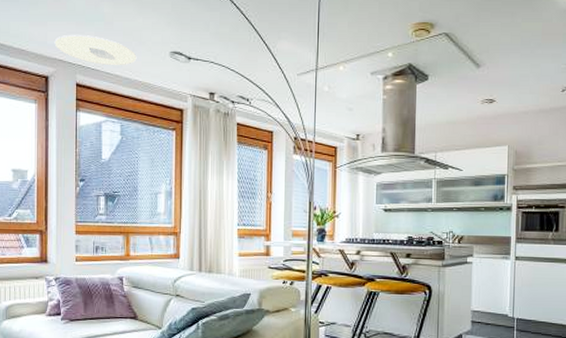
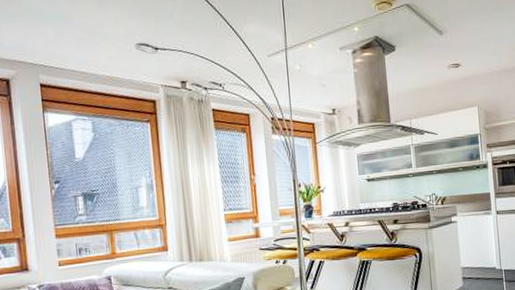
ceiling light: present [54,34,137,66] -> none [12,33,102,64]

